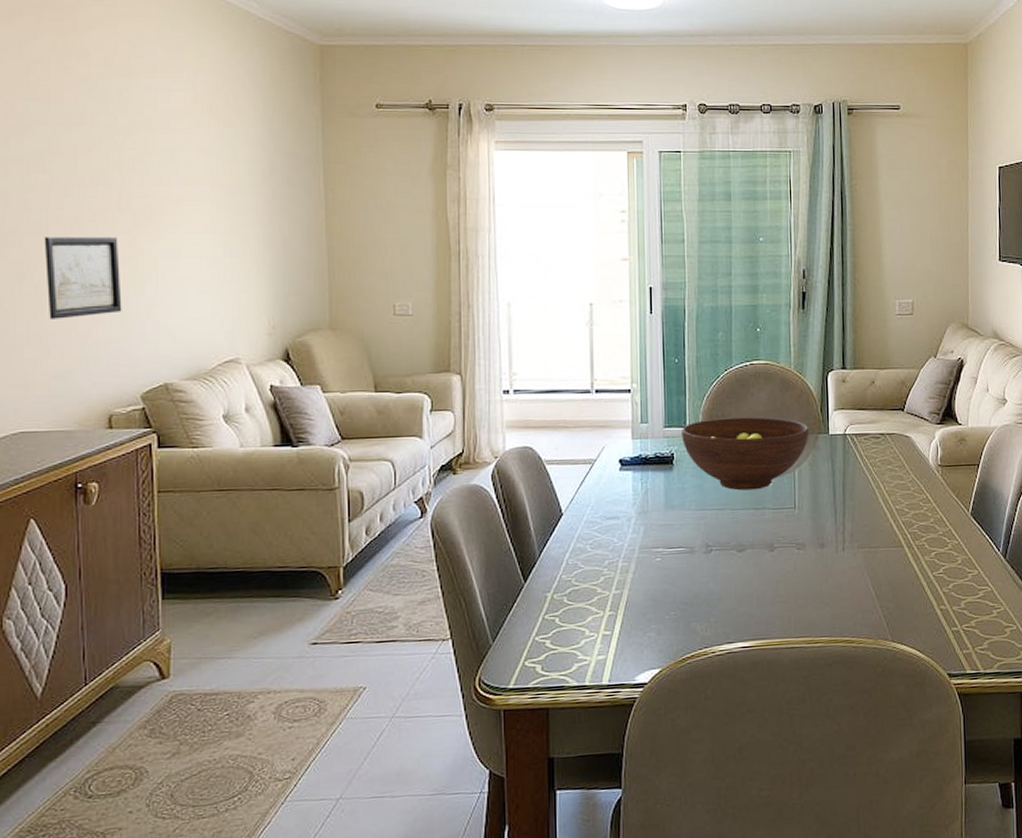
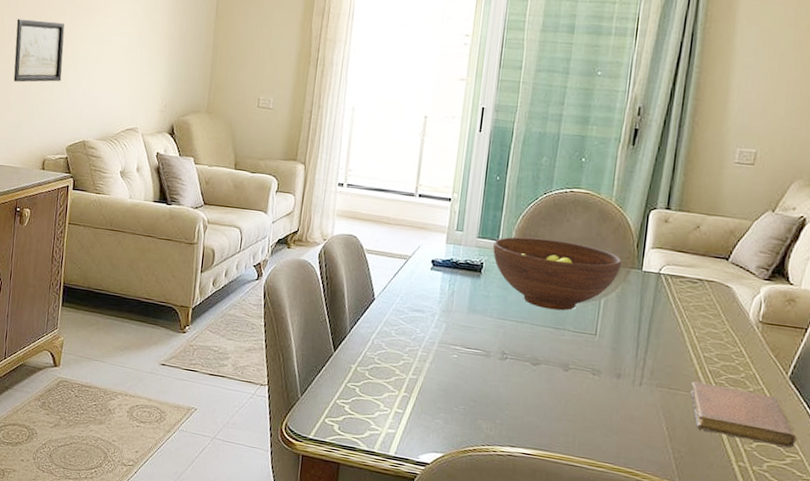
notebook: none [889,534,985,583] -> present [690,381,796,448]

